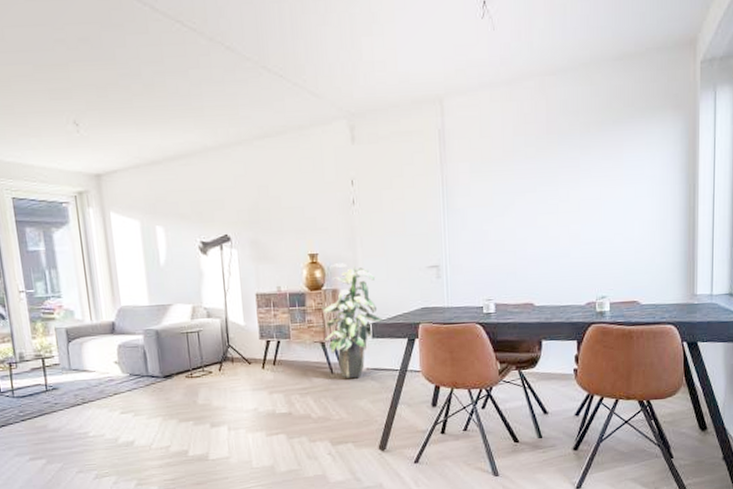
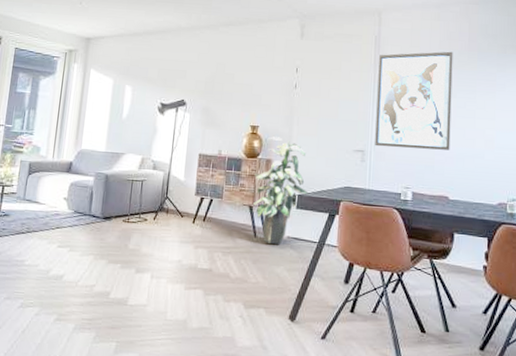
wall art: none [445,137,533,259] -> present [375,51,453,150]

